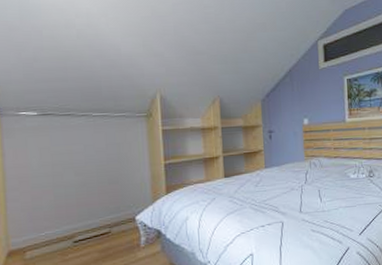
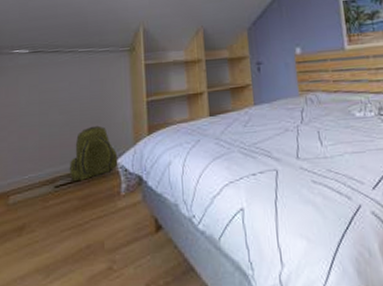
backpack: none [87,186,137,237] -> present [69,125,118,182]

